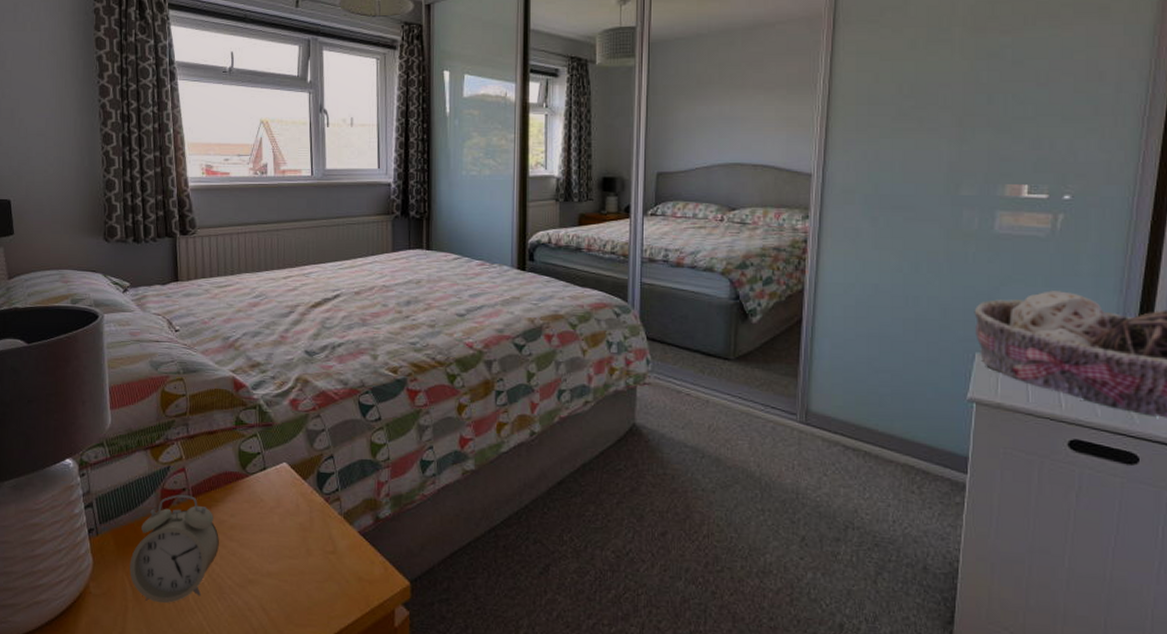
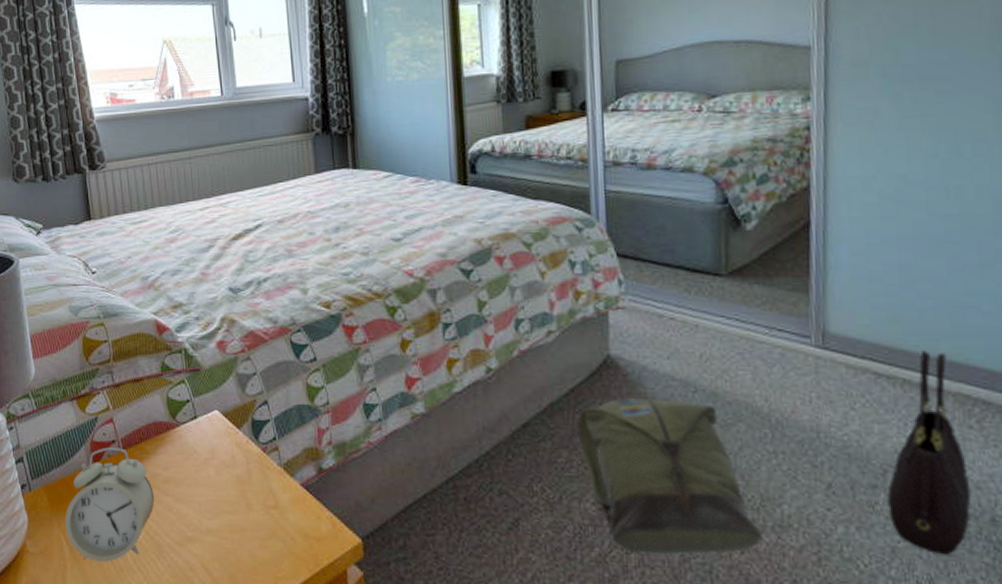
backpack: none [605,461,749,597] -> present [578,398,763,555]
handbag: none [847,429,910,597] -> present [887,351,972,556]

